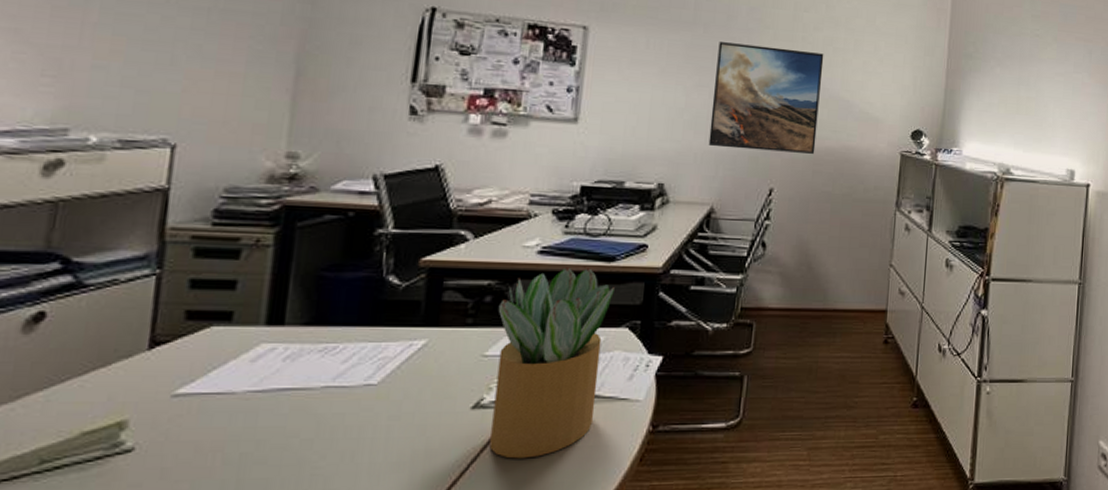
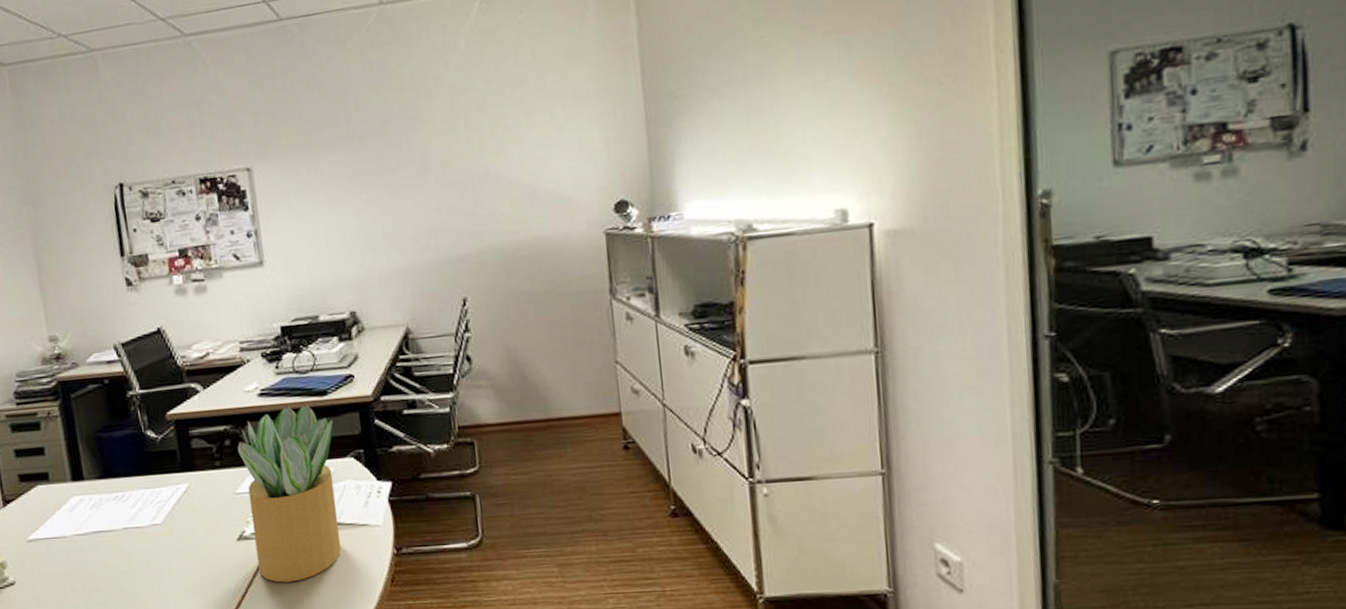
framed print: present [708,42,824,154] -> none [378,137,505,265]

